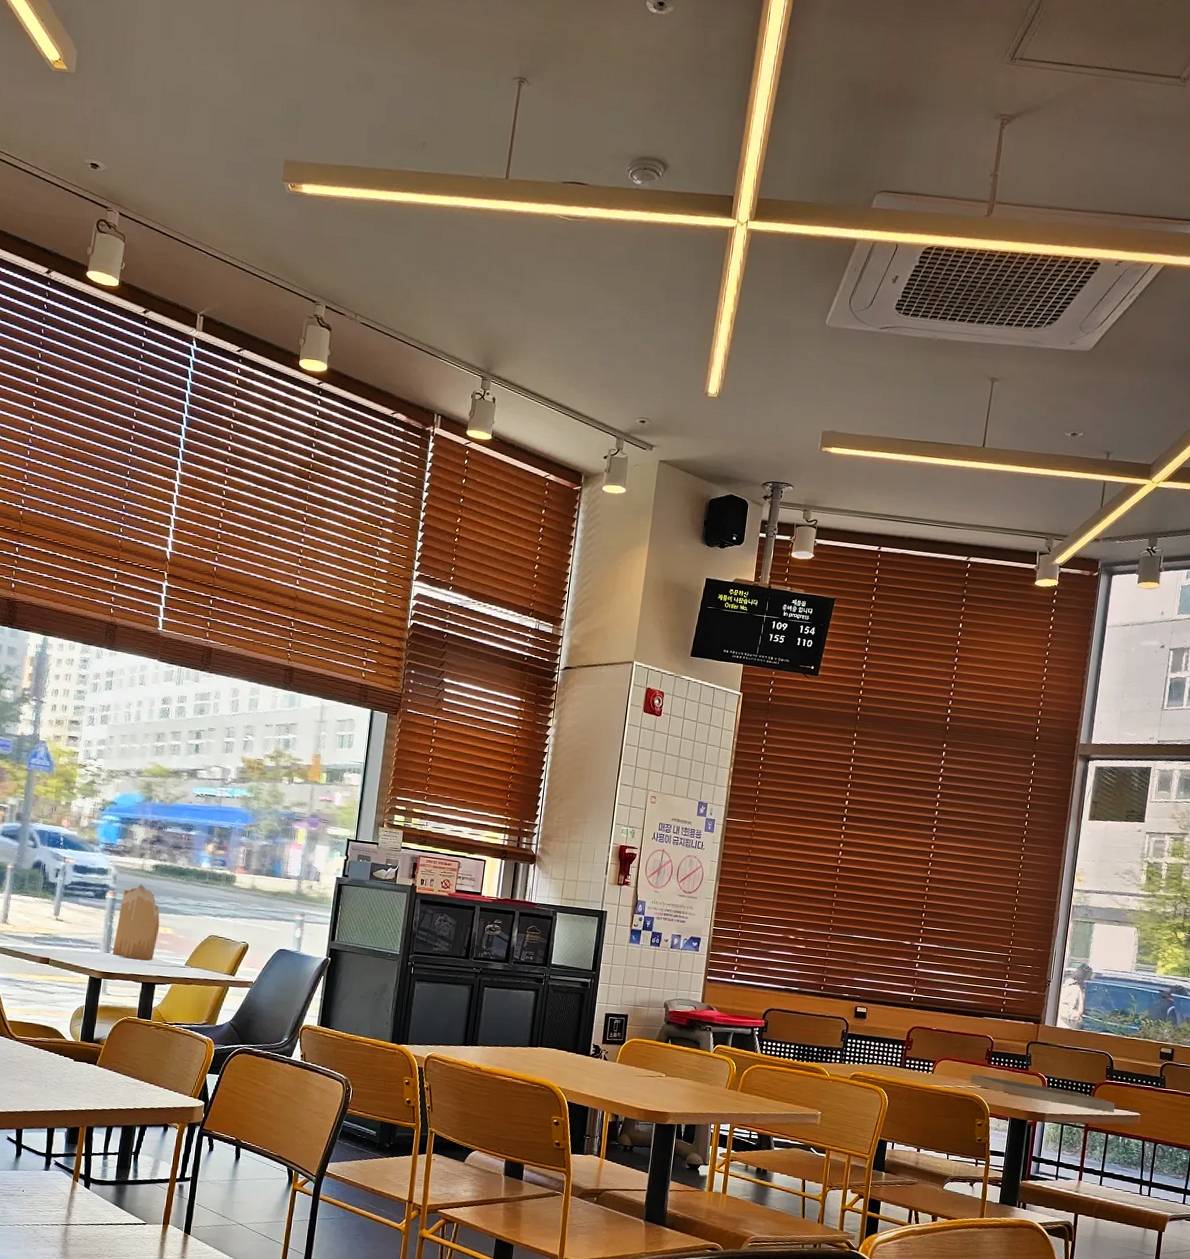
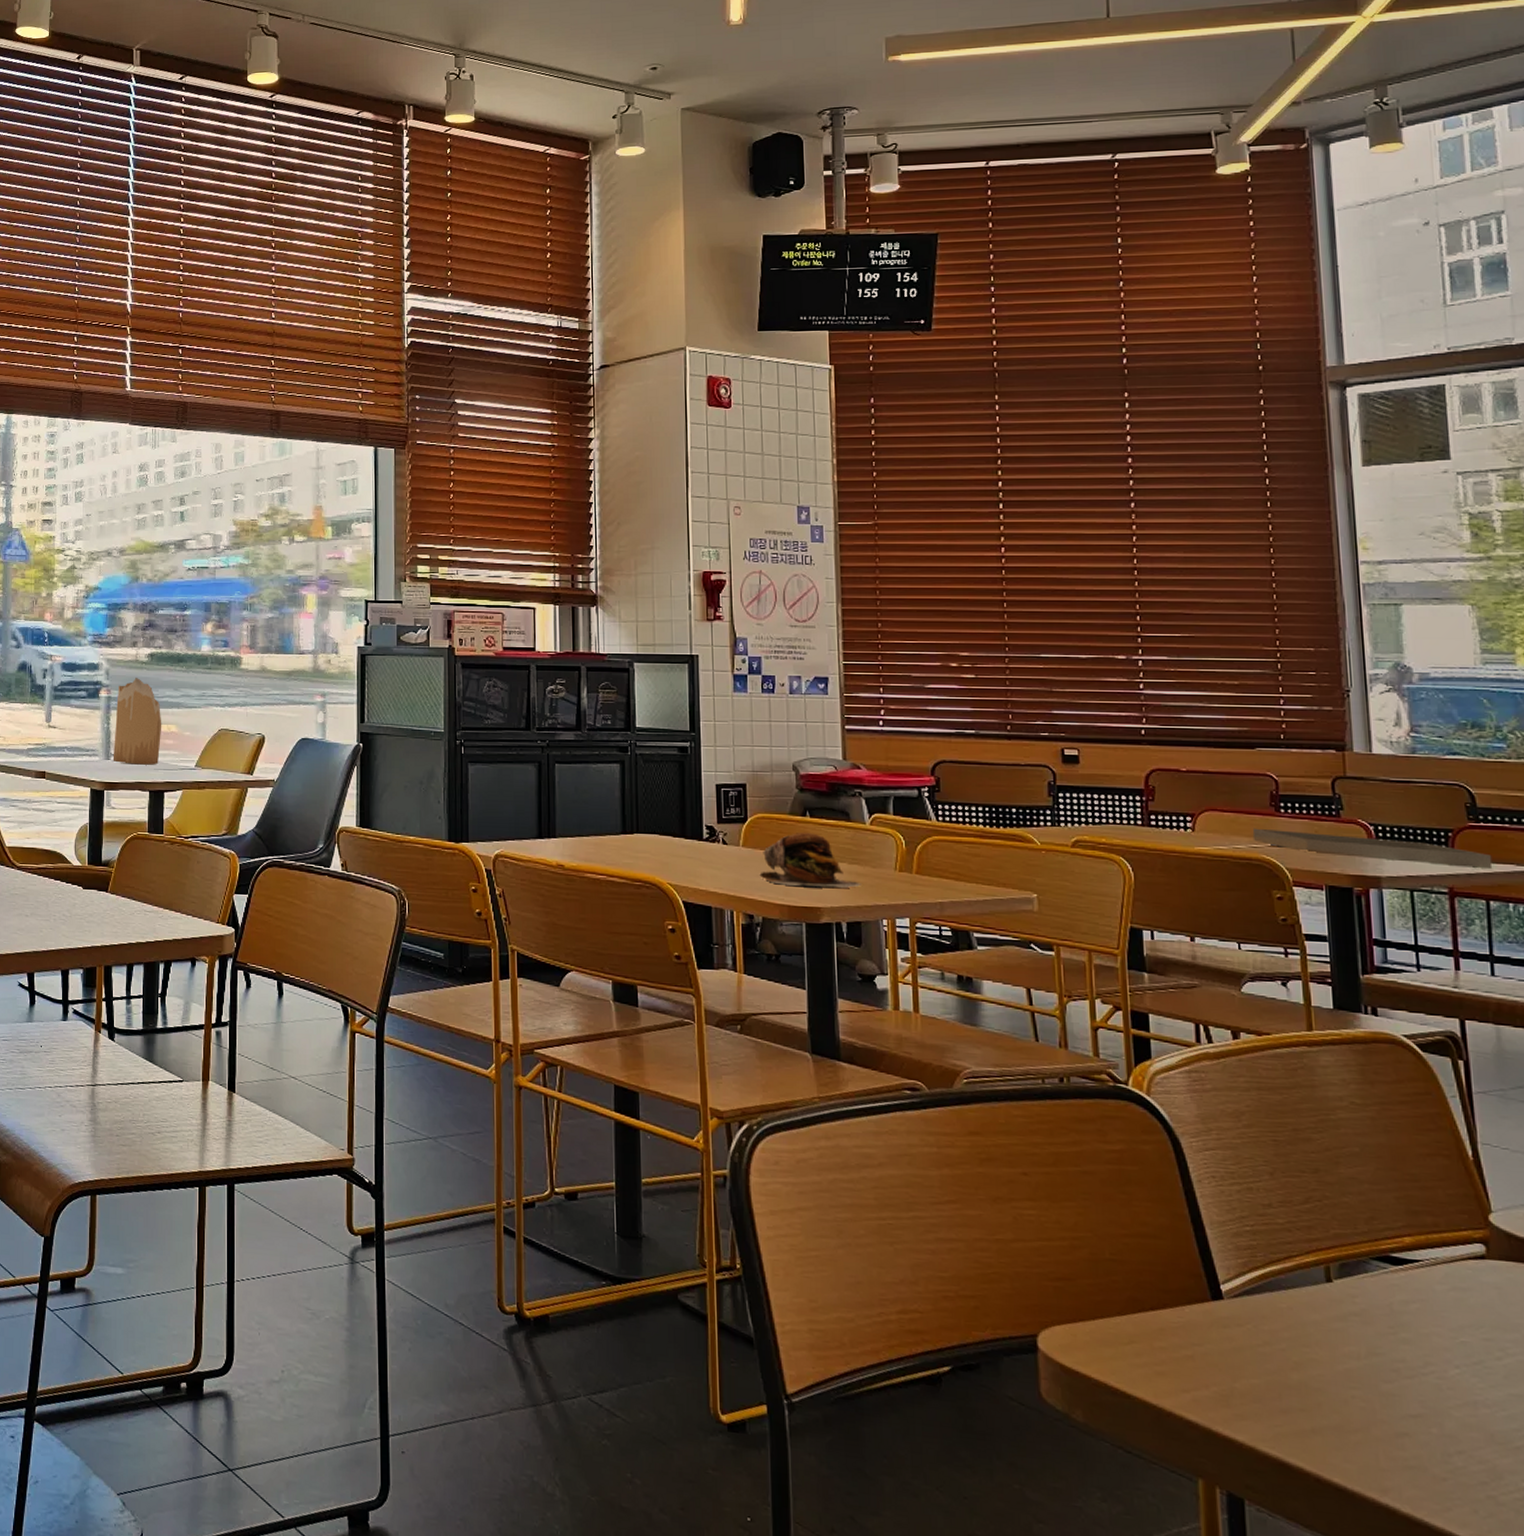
burger: none [627,1055,700,1100] -> present [759,833,861,889]

